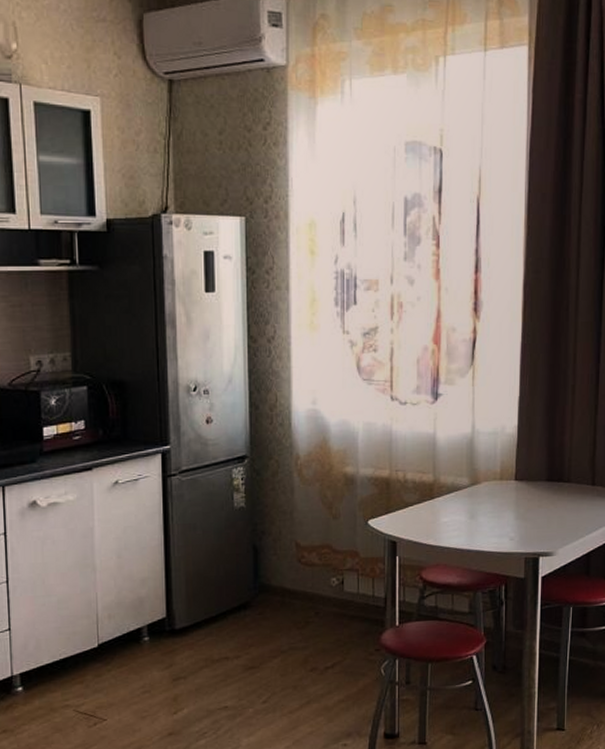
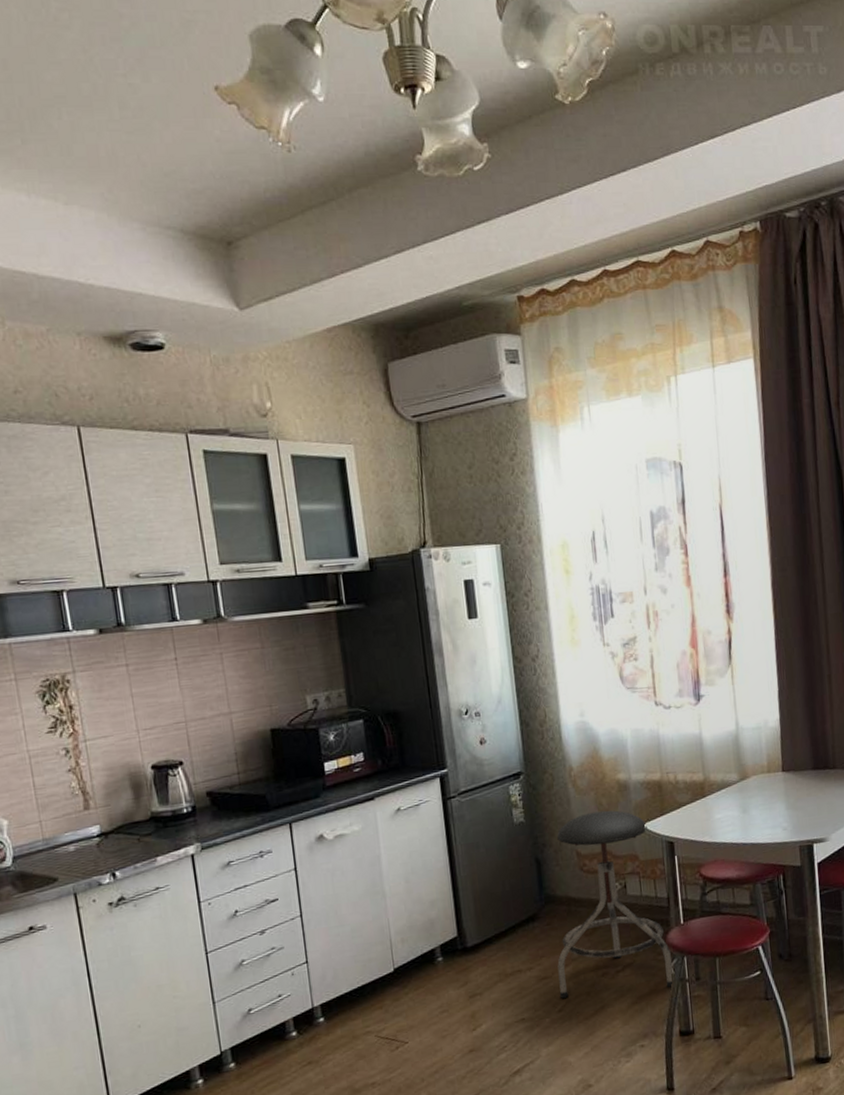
stool: none [265,503,384,690] -> present [557,810,674,998]

